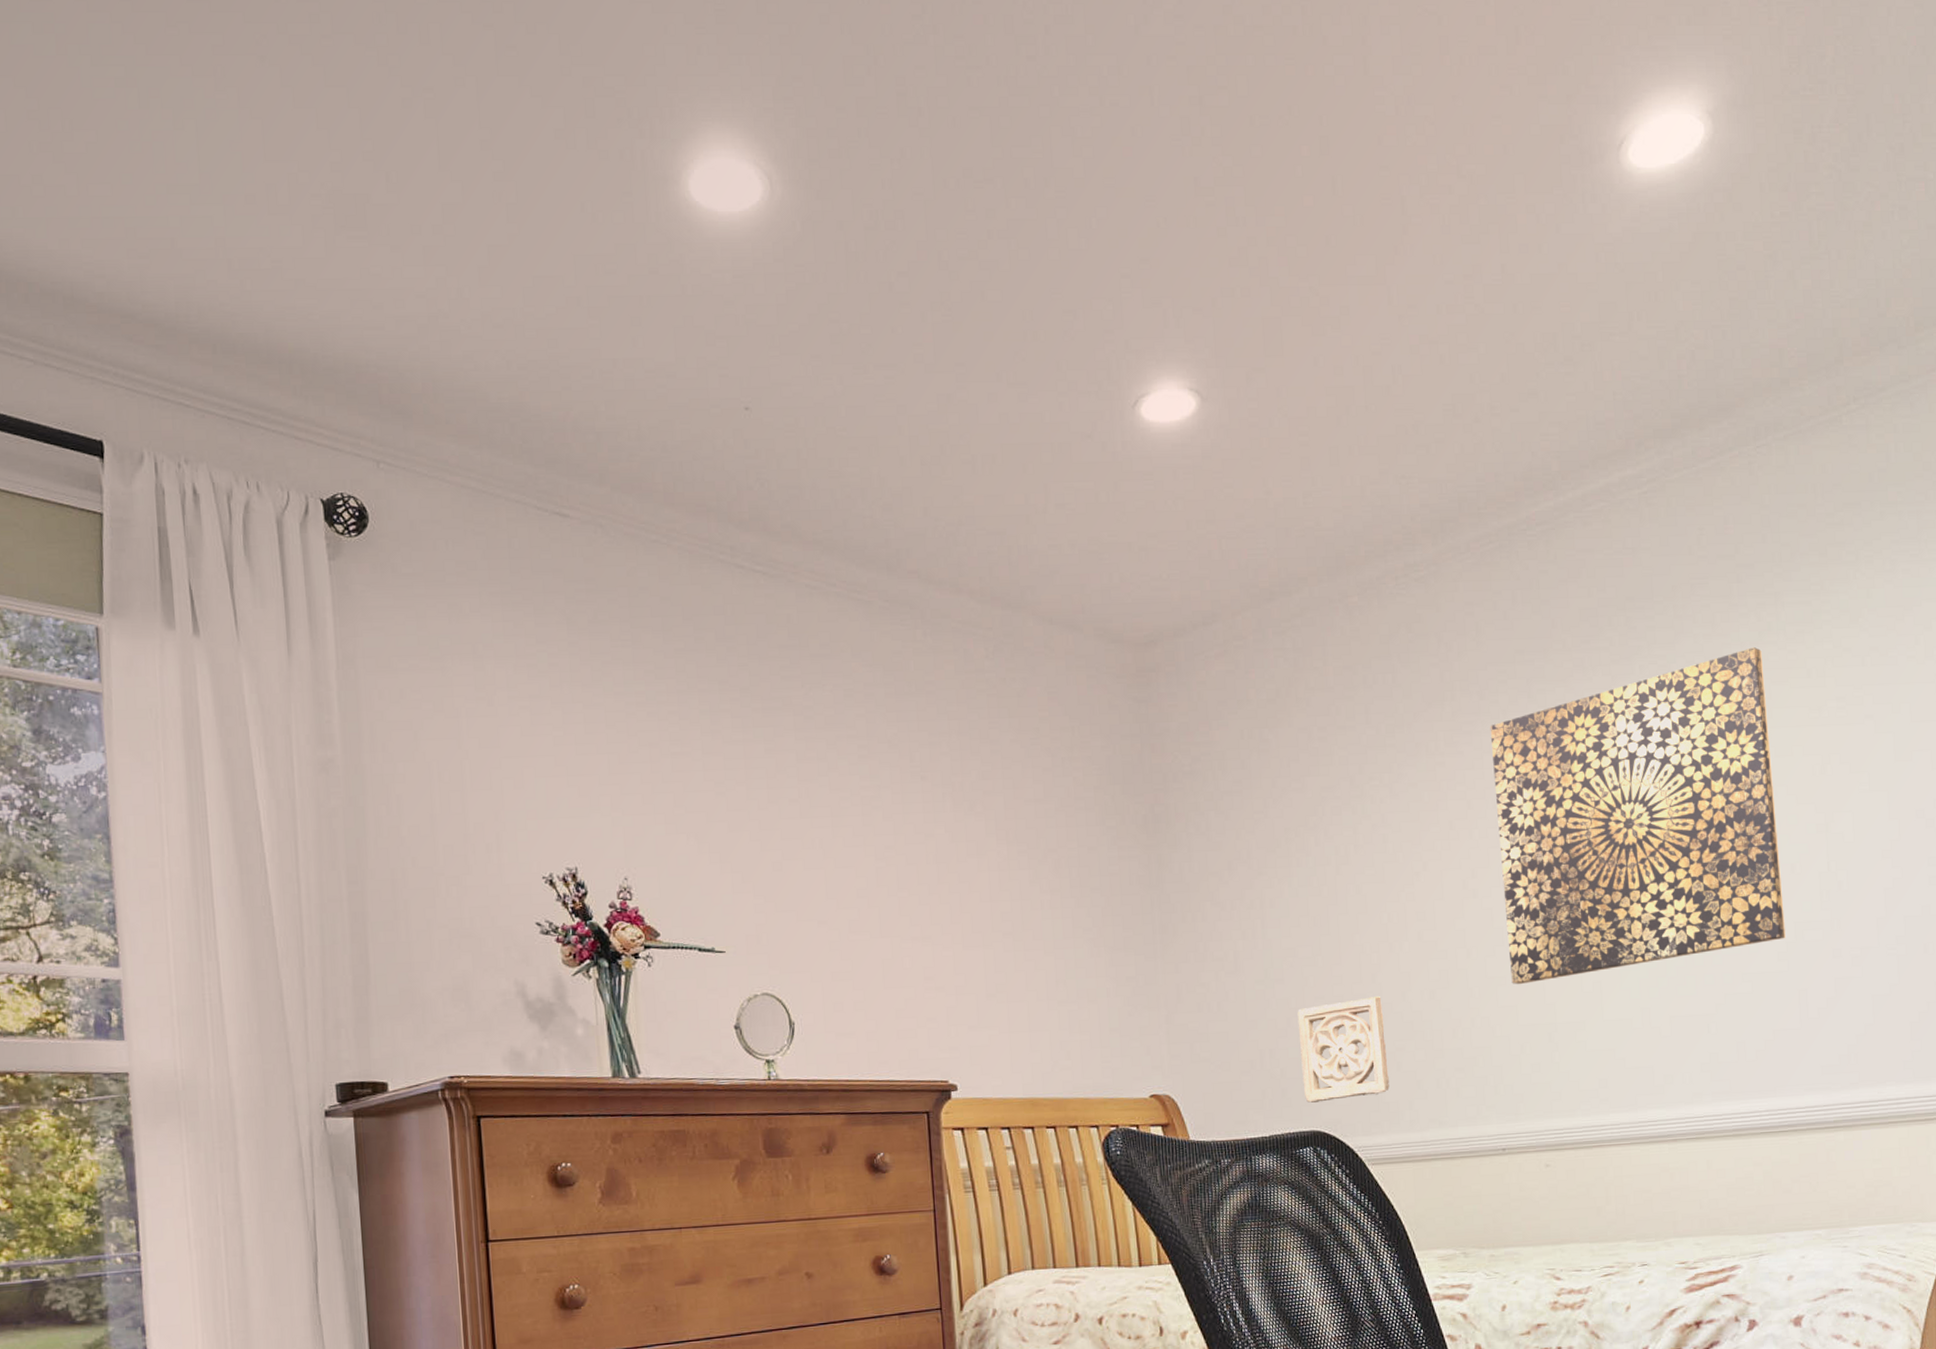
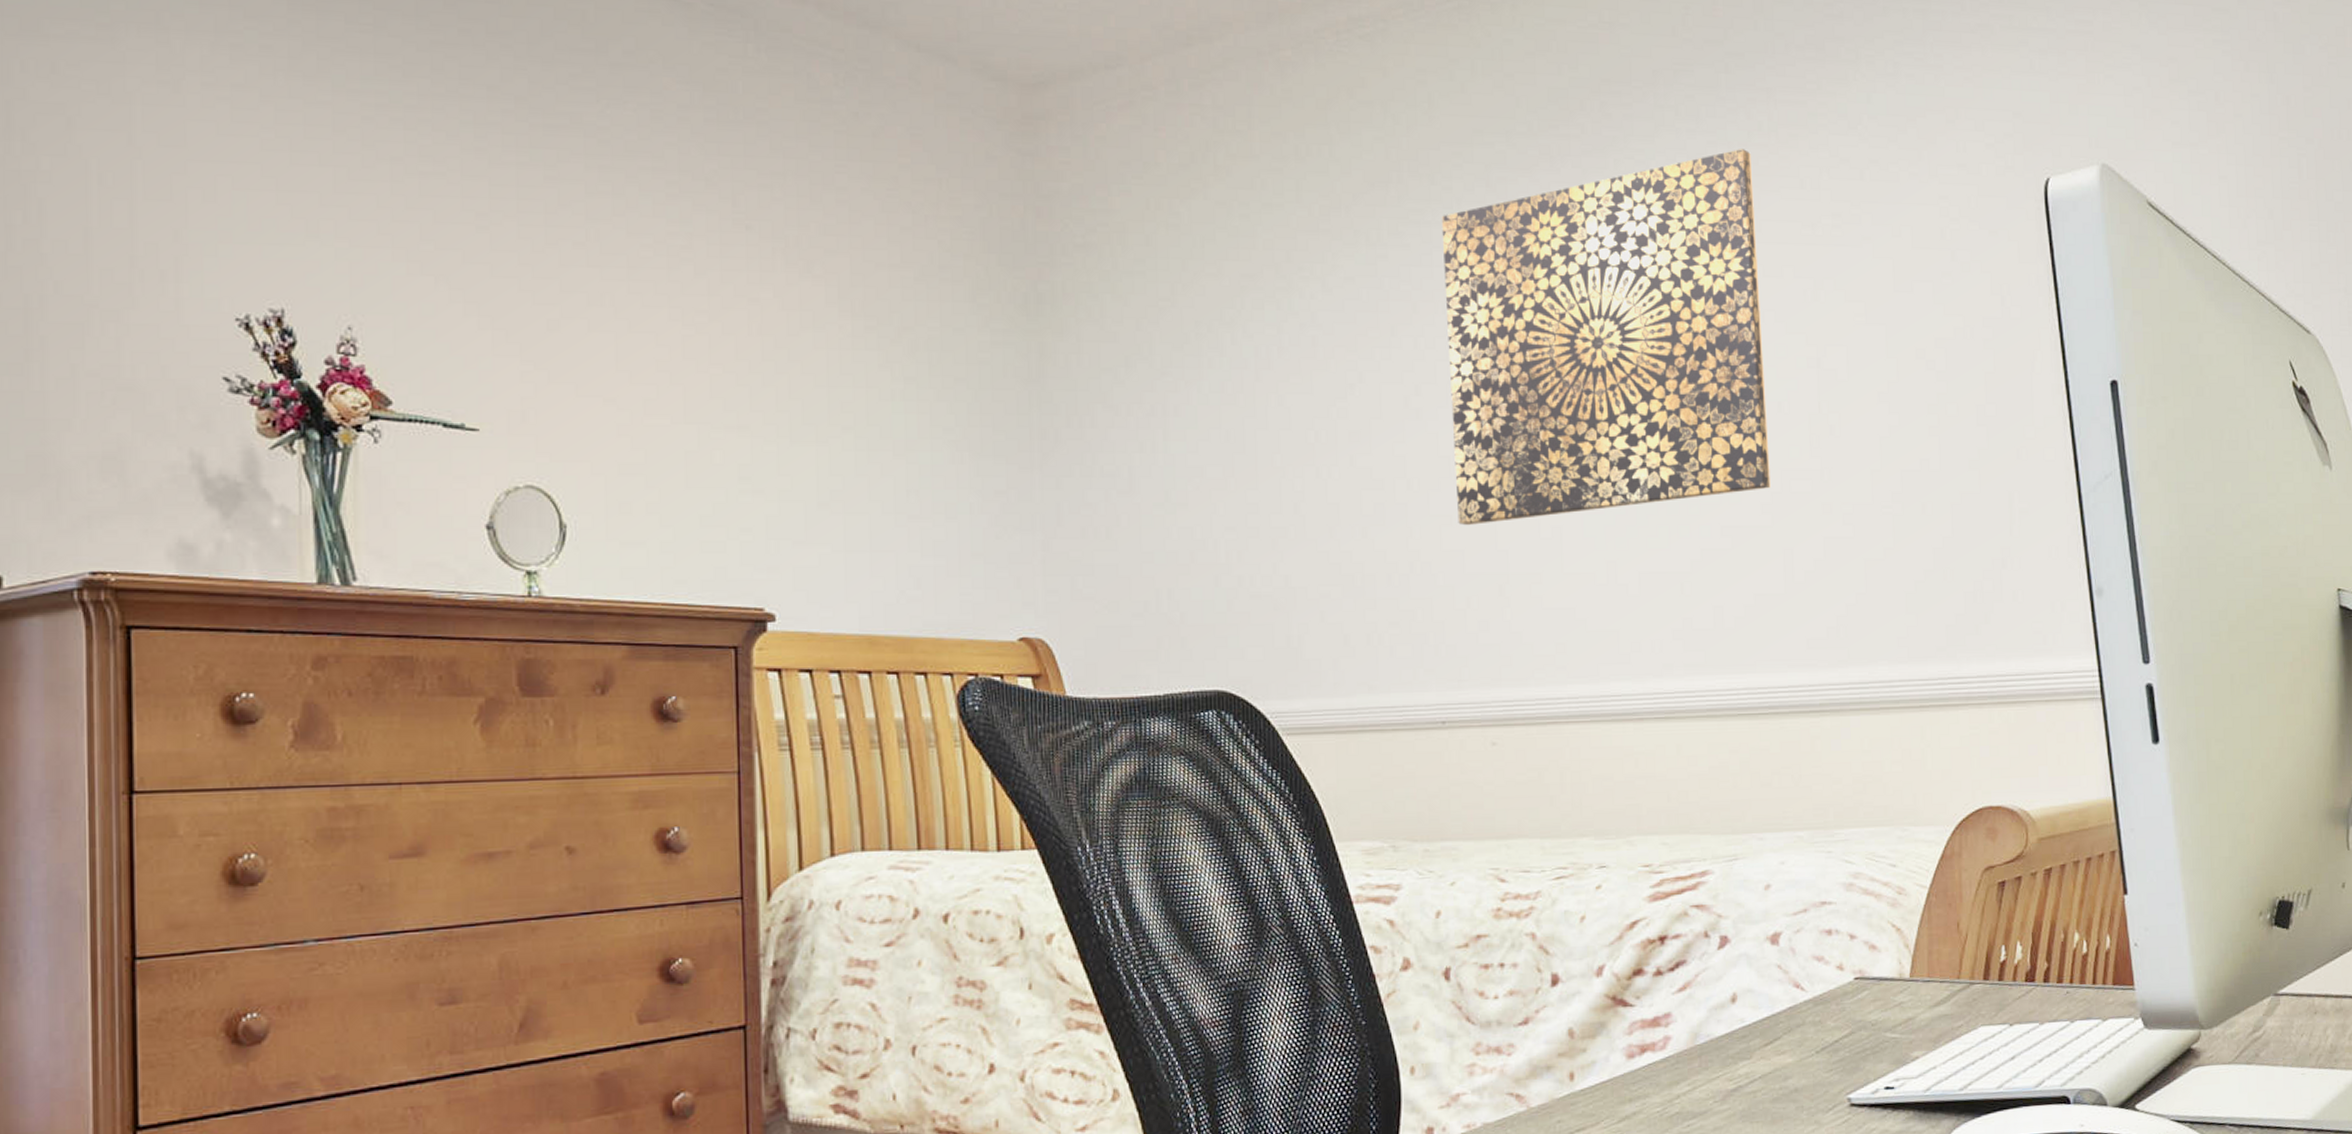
wall ornament: present [1297,996,1390,1103] -> none [1203,531,1311,656]

